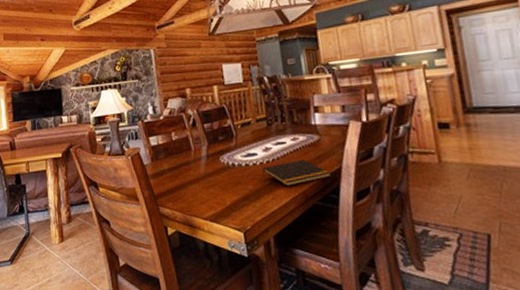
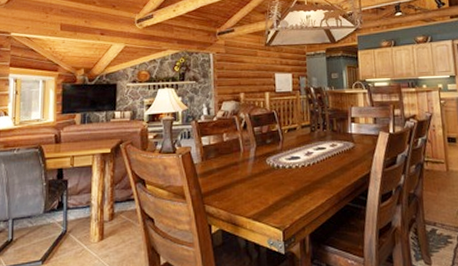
notepad: present [262,159,331,186] -> none [303,164,361,188]

